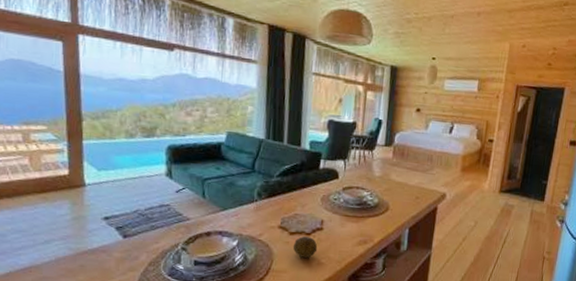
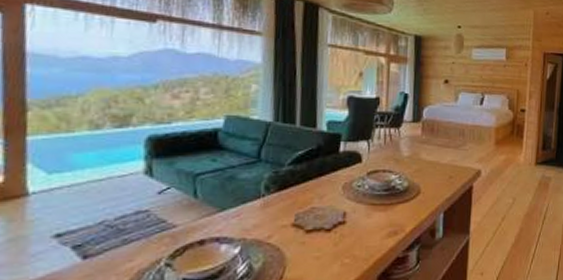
fruit: present [292,236,318,258] -> none [310,234,340,259]

